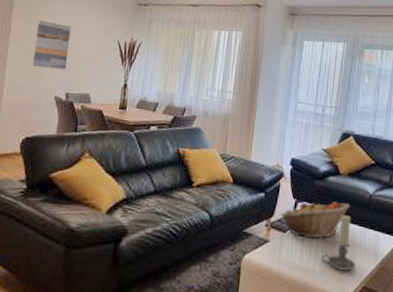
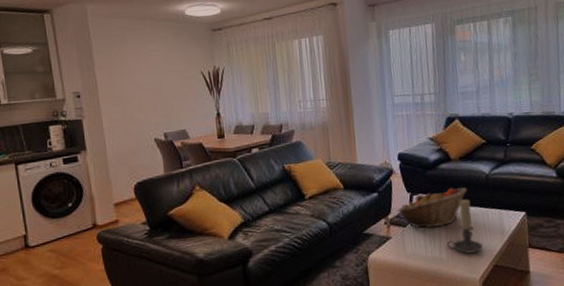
wall art: present [32,20,72,69] -> none [120,66,158,113]

